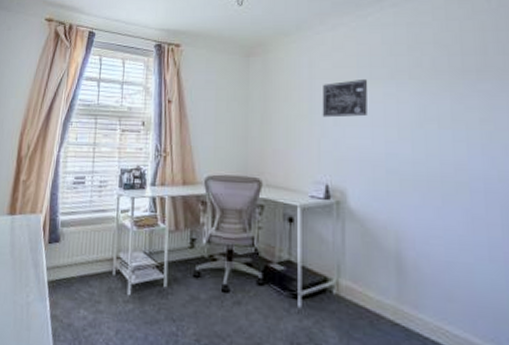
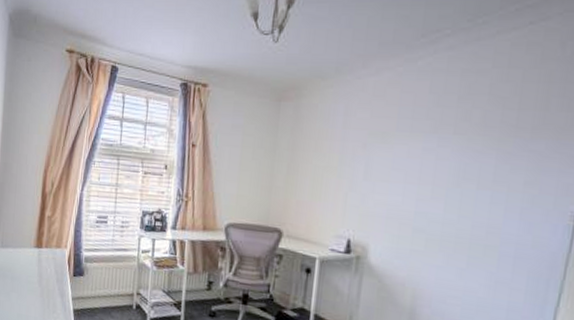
wall art: present [322,78,368,118] -> none [352,131,408,172]

